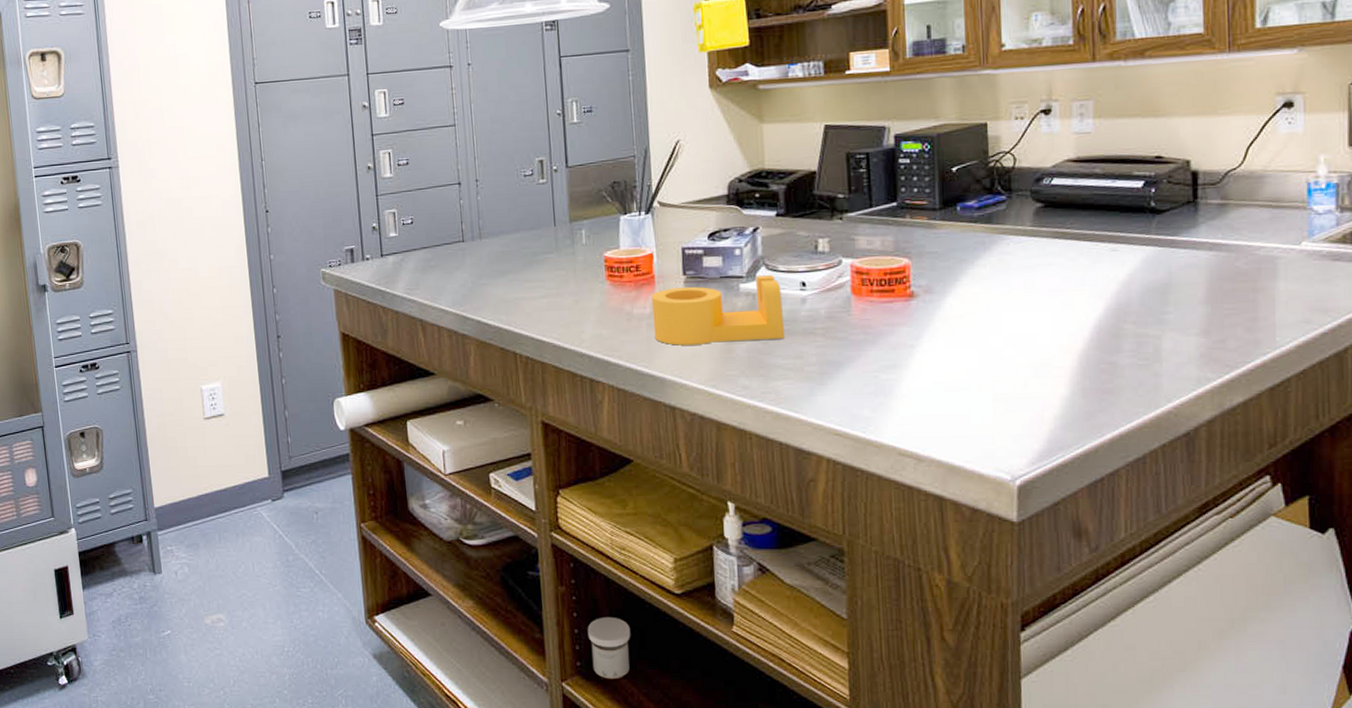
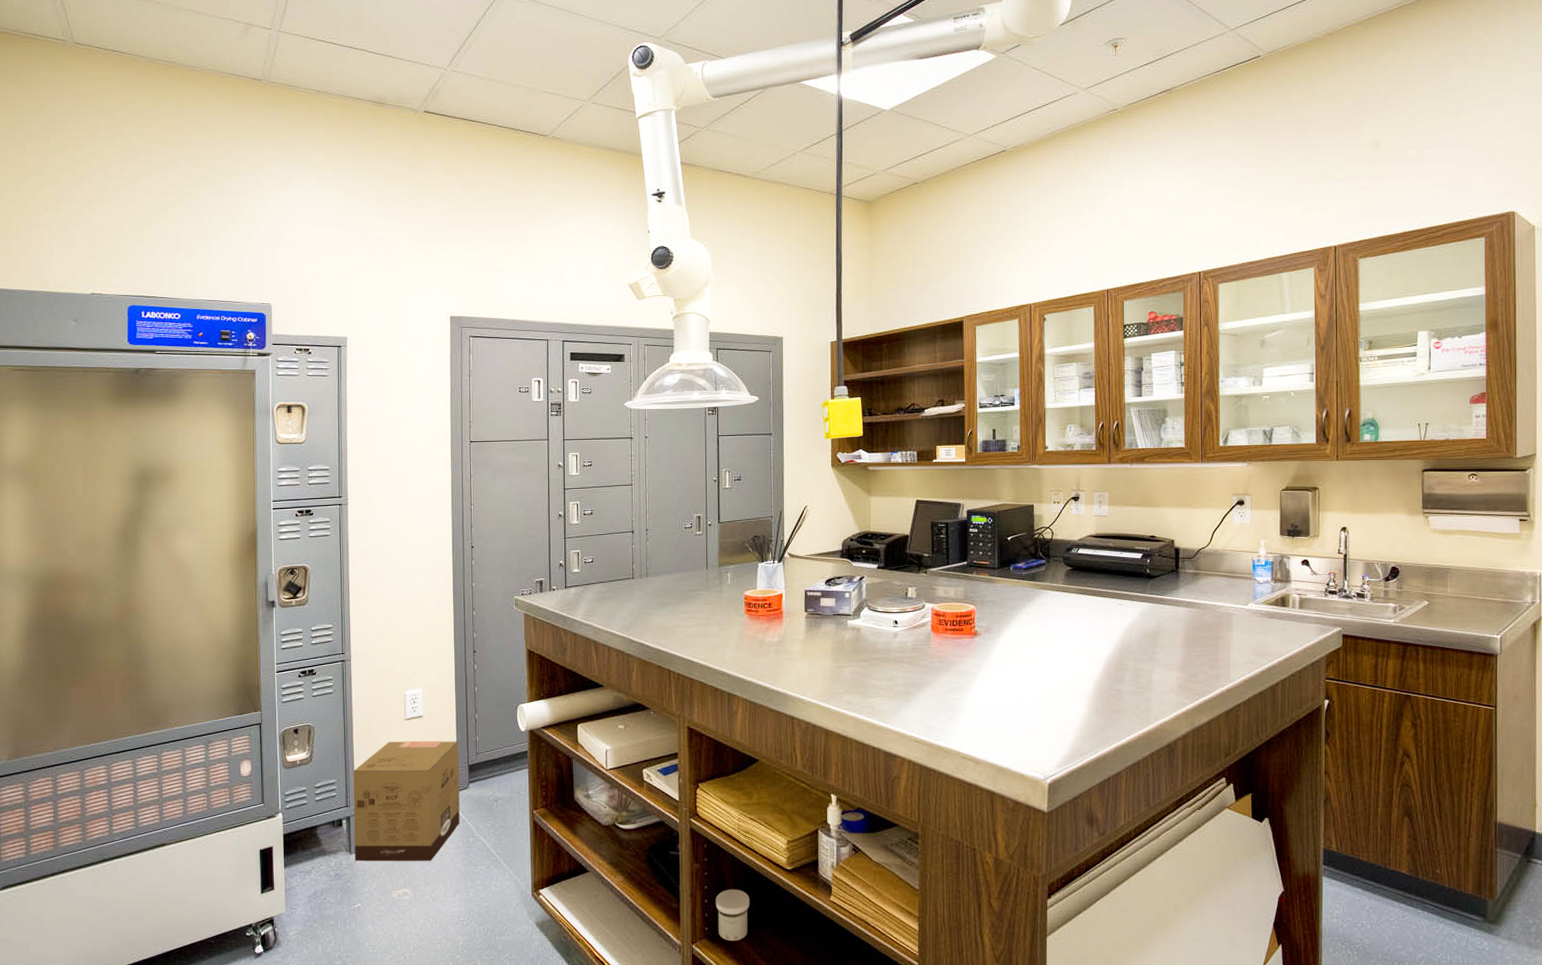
cardboard box: none [150,442,276,583] -> present [353,740,460,862]
tape dispenser: present [652,275,784,346] -> none [780,615,880,668]

